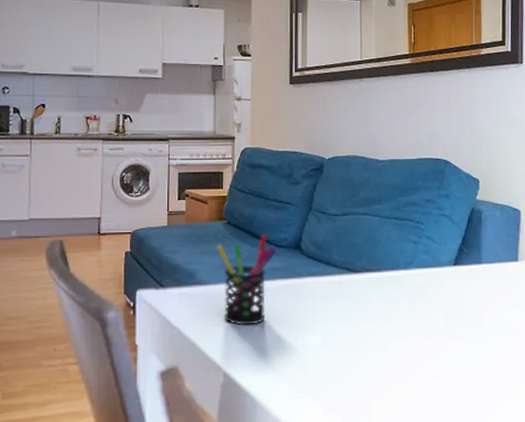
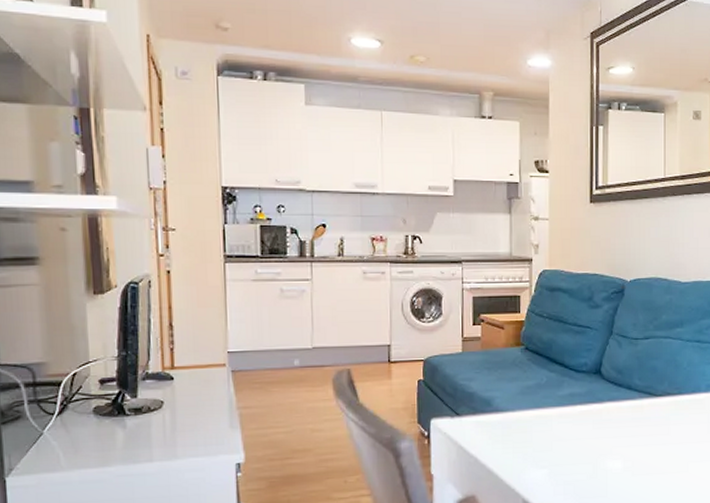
pen holder: present [216,234,276,325] -> none [513,360,576,451]

